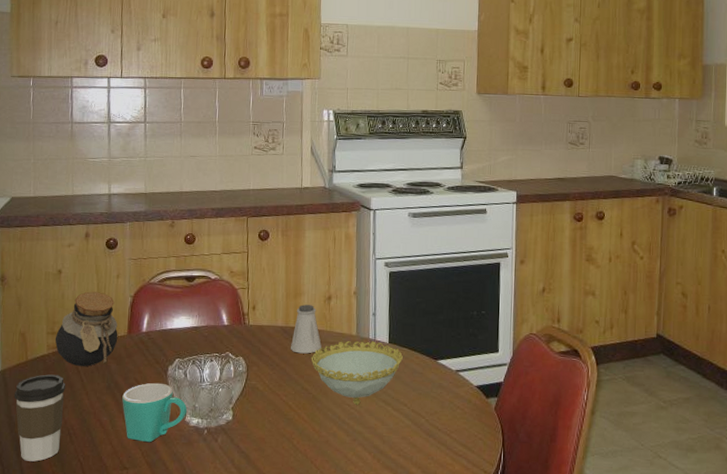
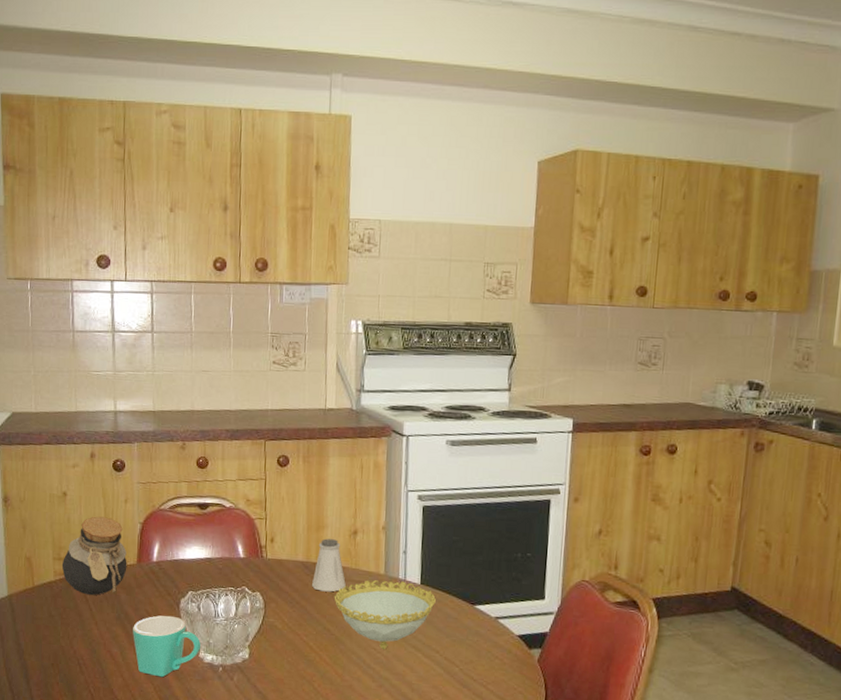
coffee cup: present [14,374,66,462] -> none [21,601,75,690]

